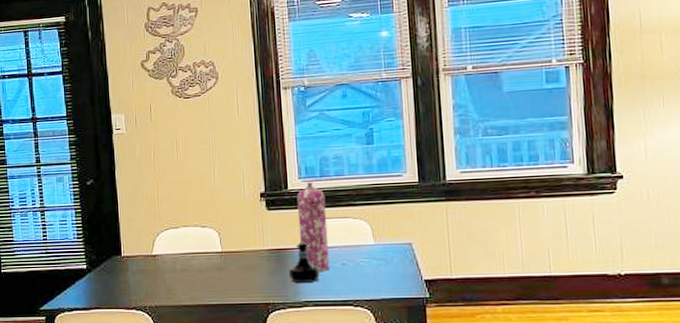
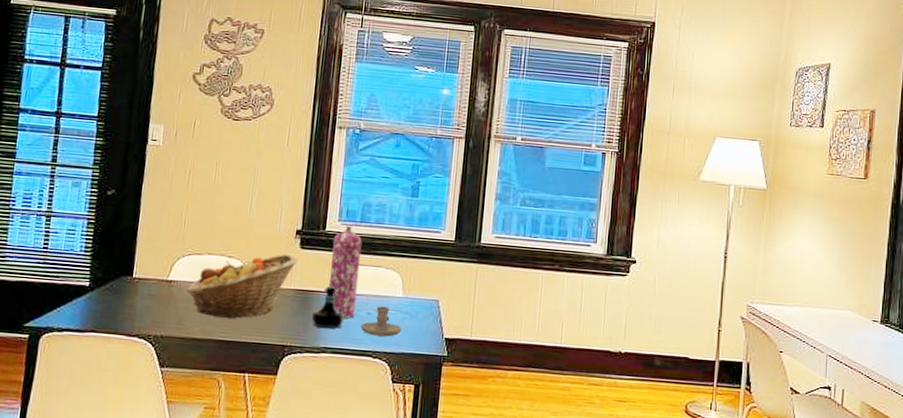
fruit basket: none [170,217,266,285] -> present [186,254,297,319]
candle holder: none [337,255,379,285] -> present [360,306,402,337]

